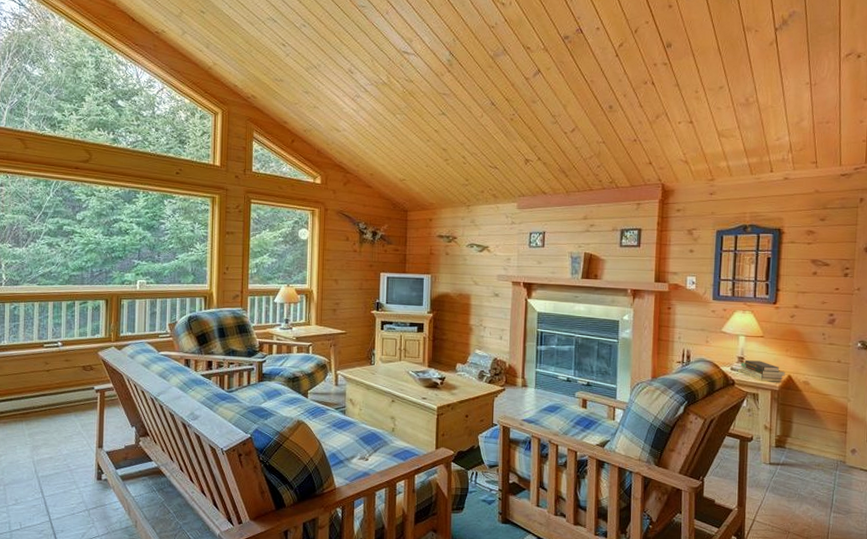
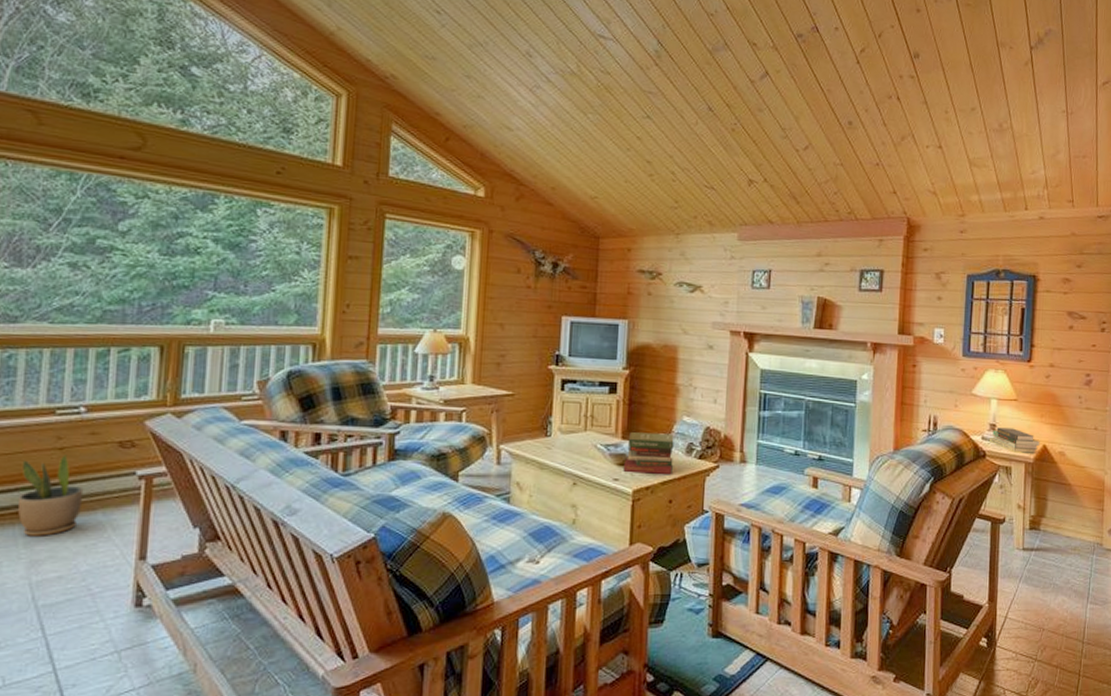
potted plant: none [23,375,63,430] -> present [17,455,84,536]
books: none [430,362,469,395] -> present [623,432,674,474]

